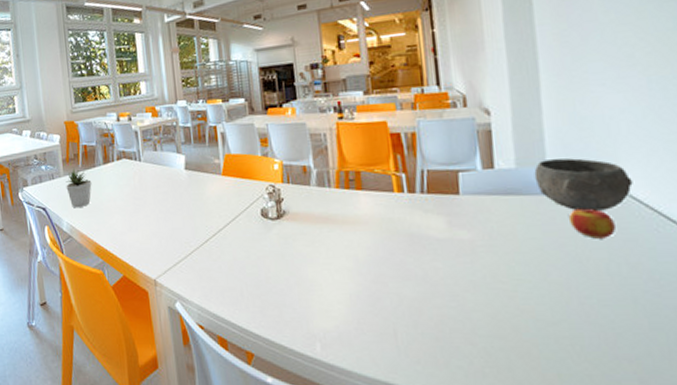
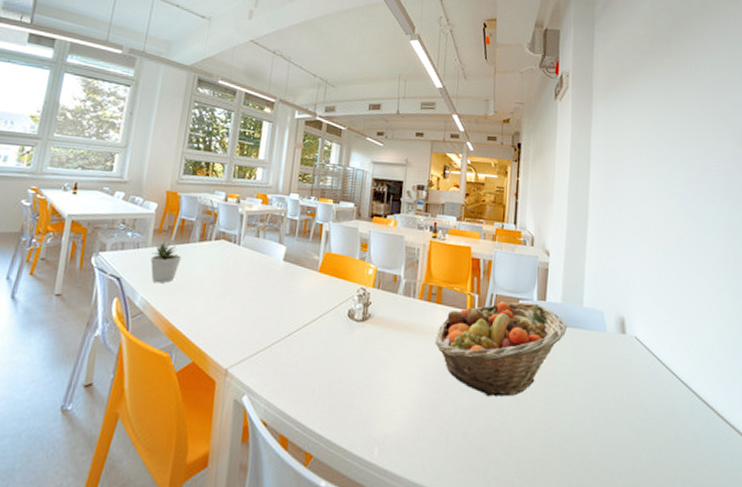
fruit basket: none [362,173,529,284] -> present [435,302,568,397]
bowl: present [534,158,633,211] -> none [573,300,638,347]
apple: present [568,208,615,239] -> none [592,343,623,370]

